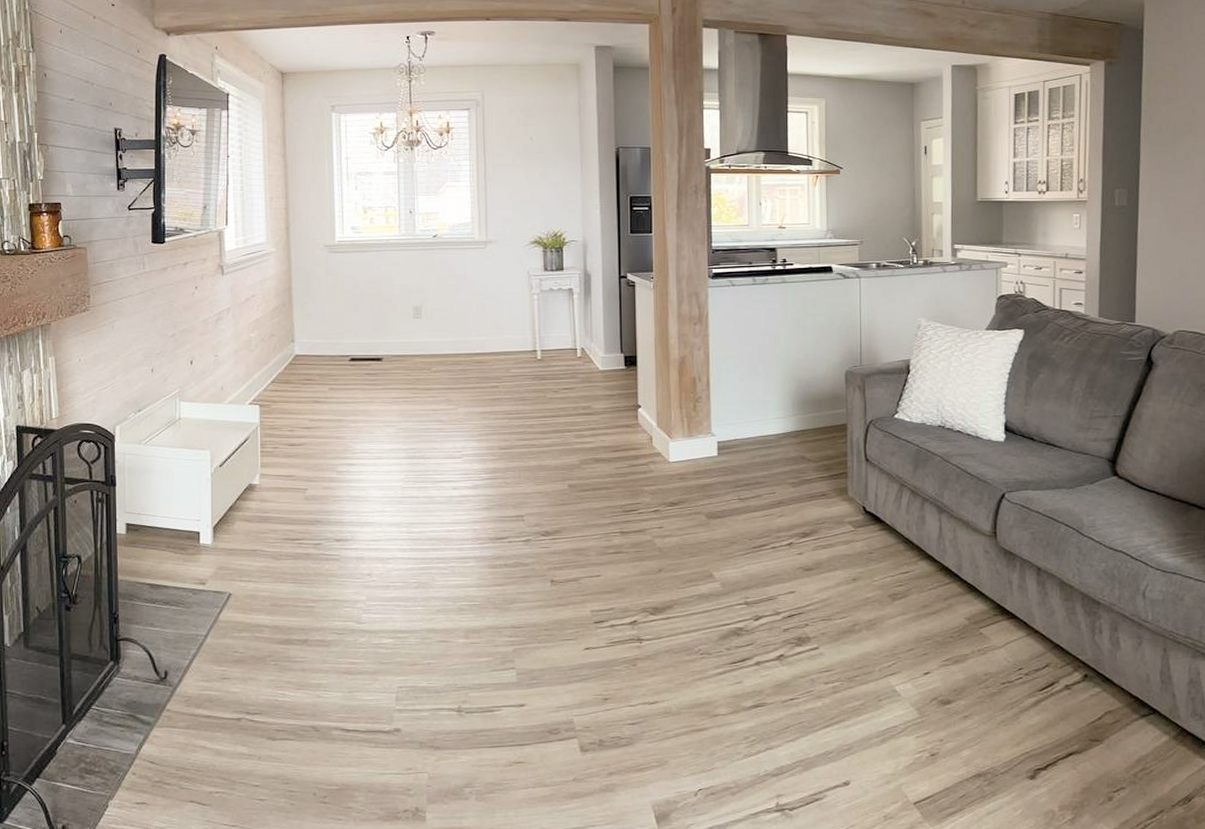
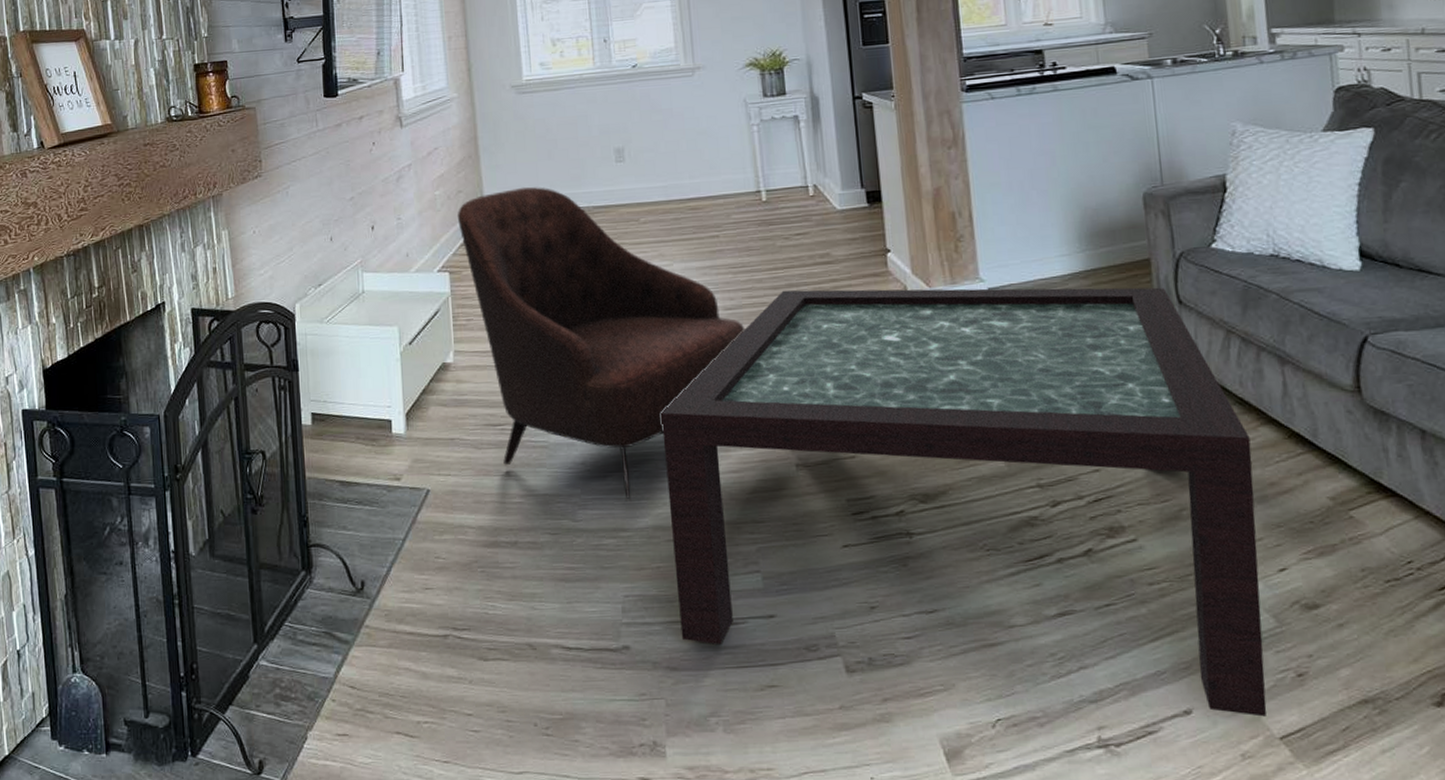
armchair: none [269,334,516,607] -> present [457,186,746,500]
coffee table: none [440,435,911,787] -> present [661,287,1267,717]

